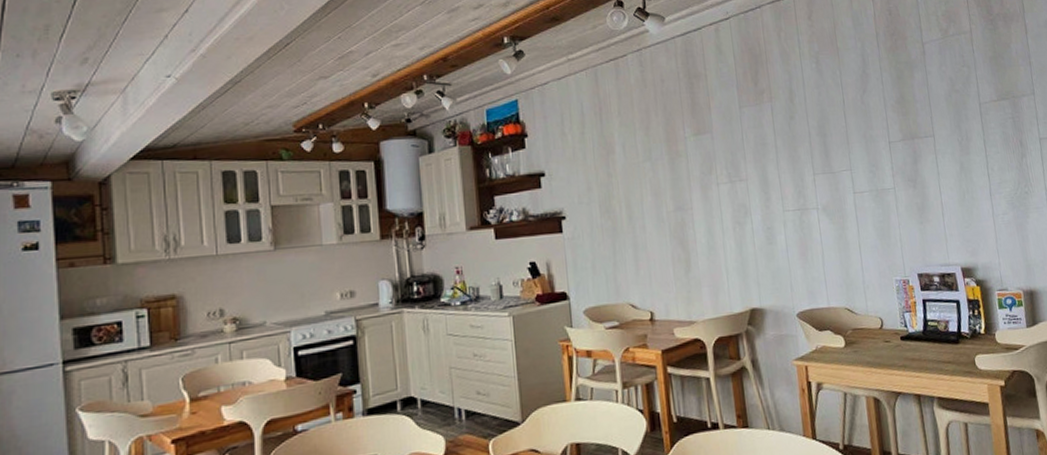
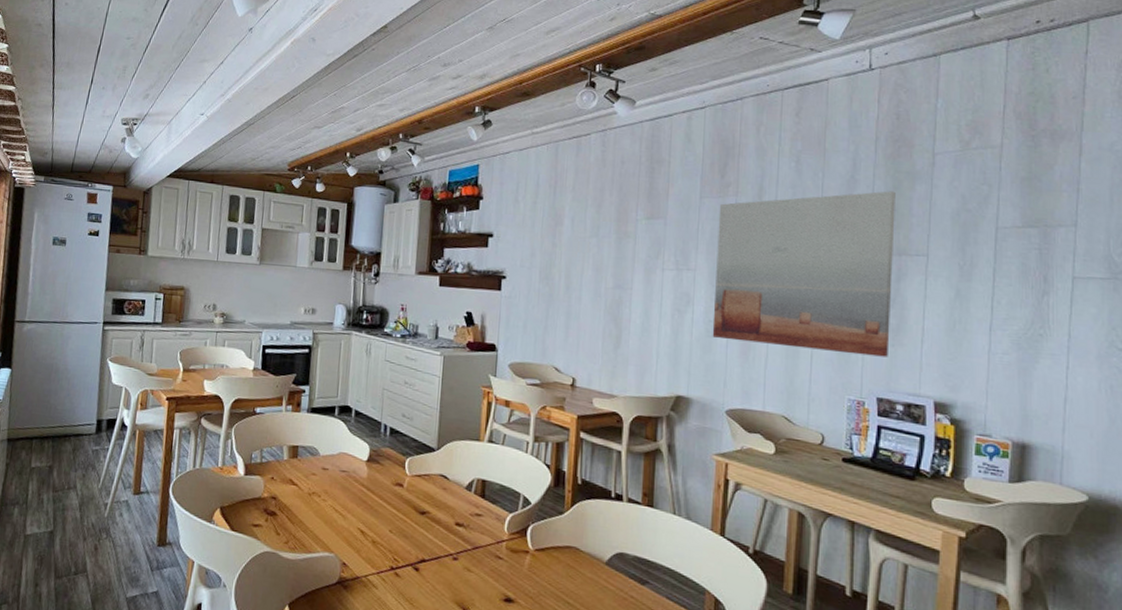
wall art: none [757,81,920,244] -> present [712,191,896,357]

